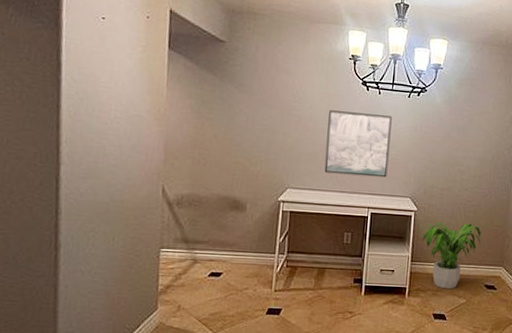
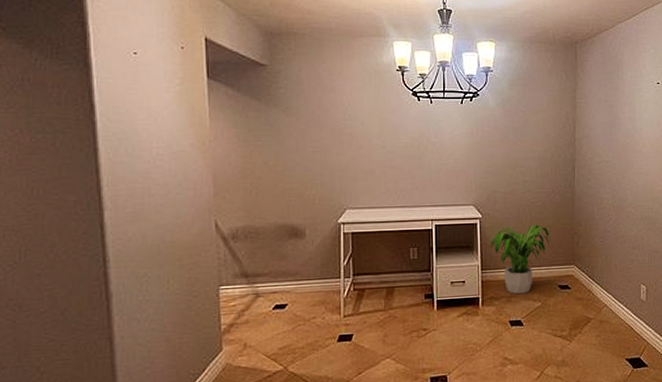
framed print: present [324,110,392,178] -> none [382,124,448,189]

